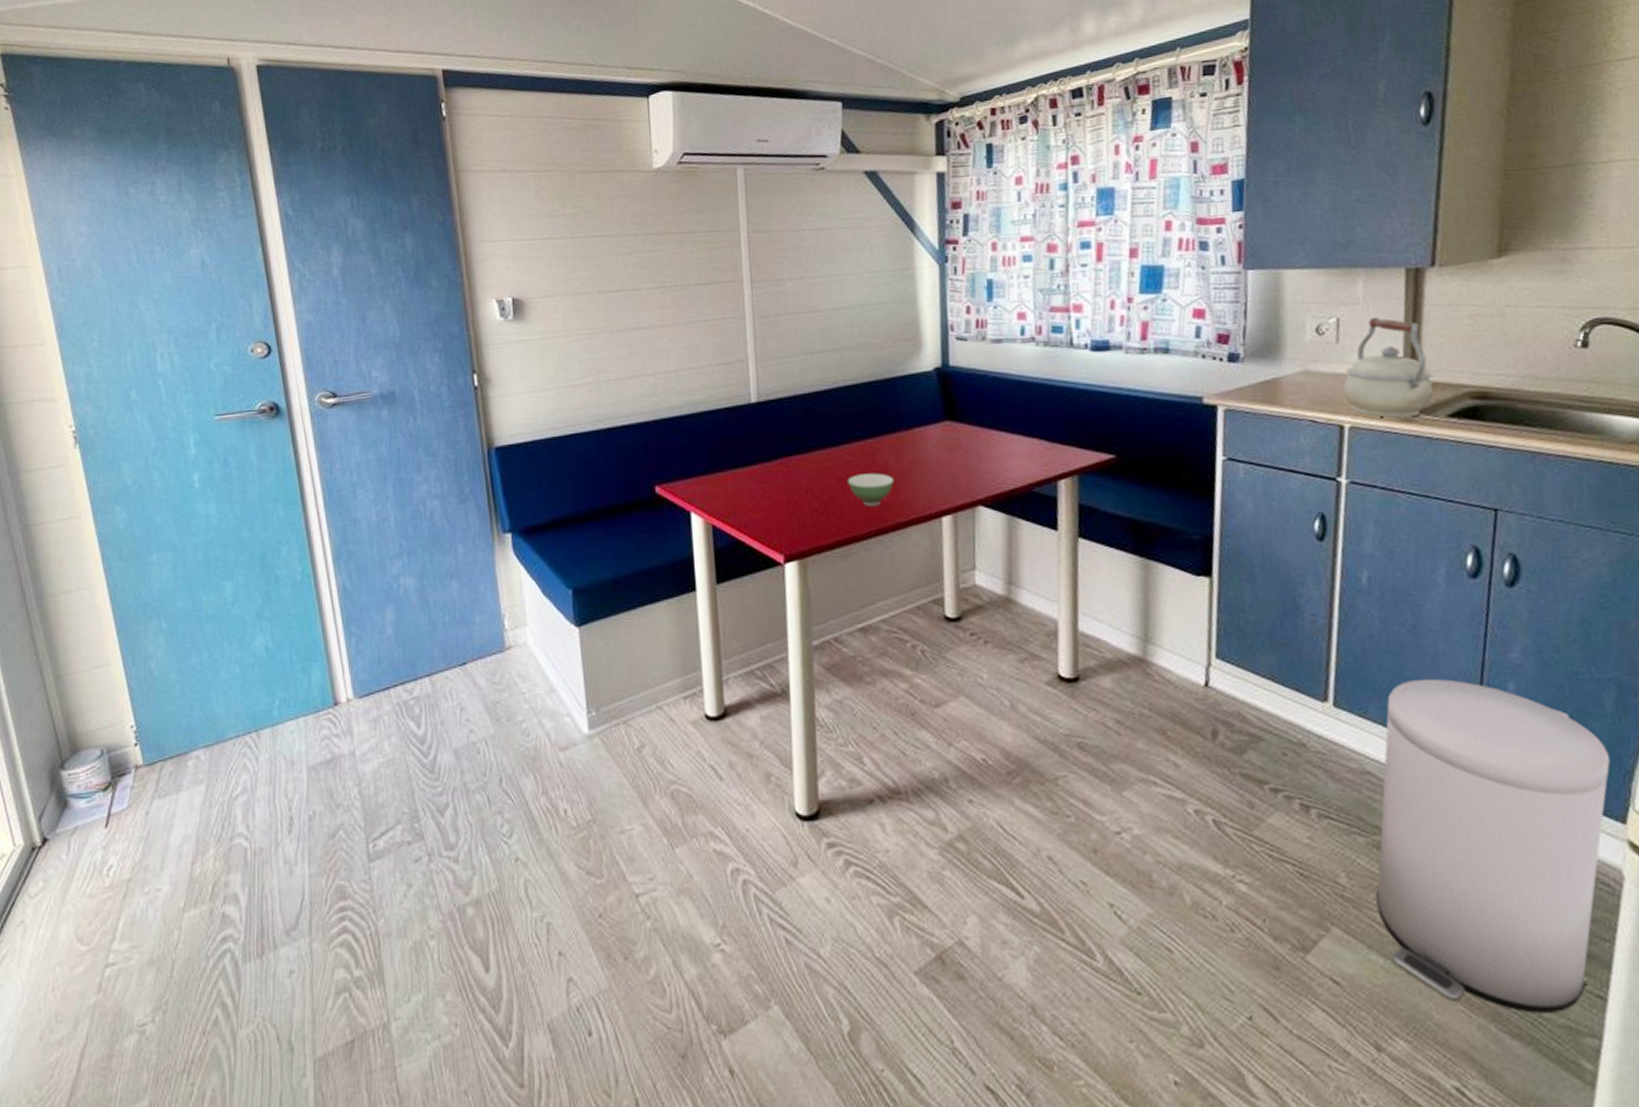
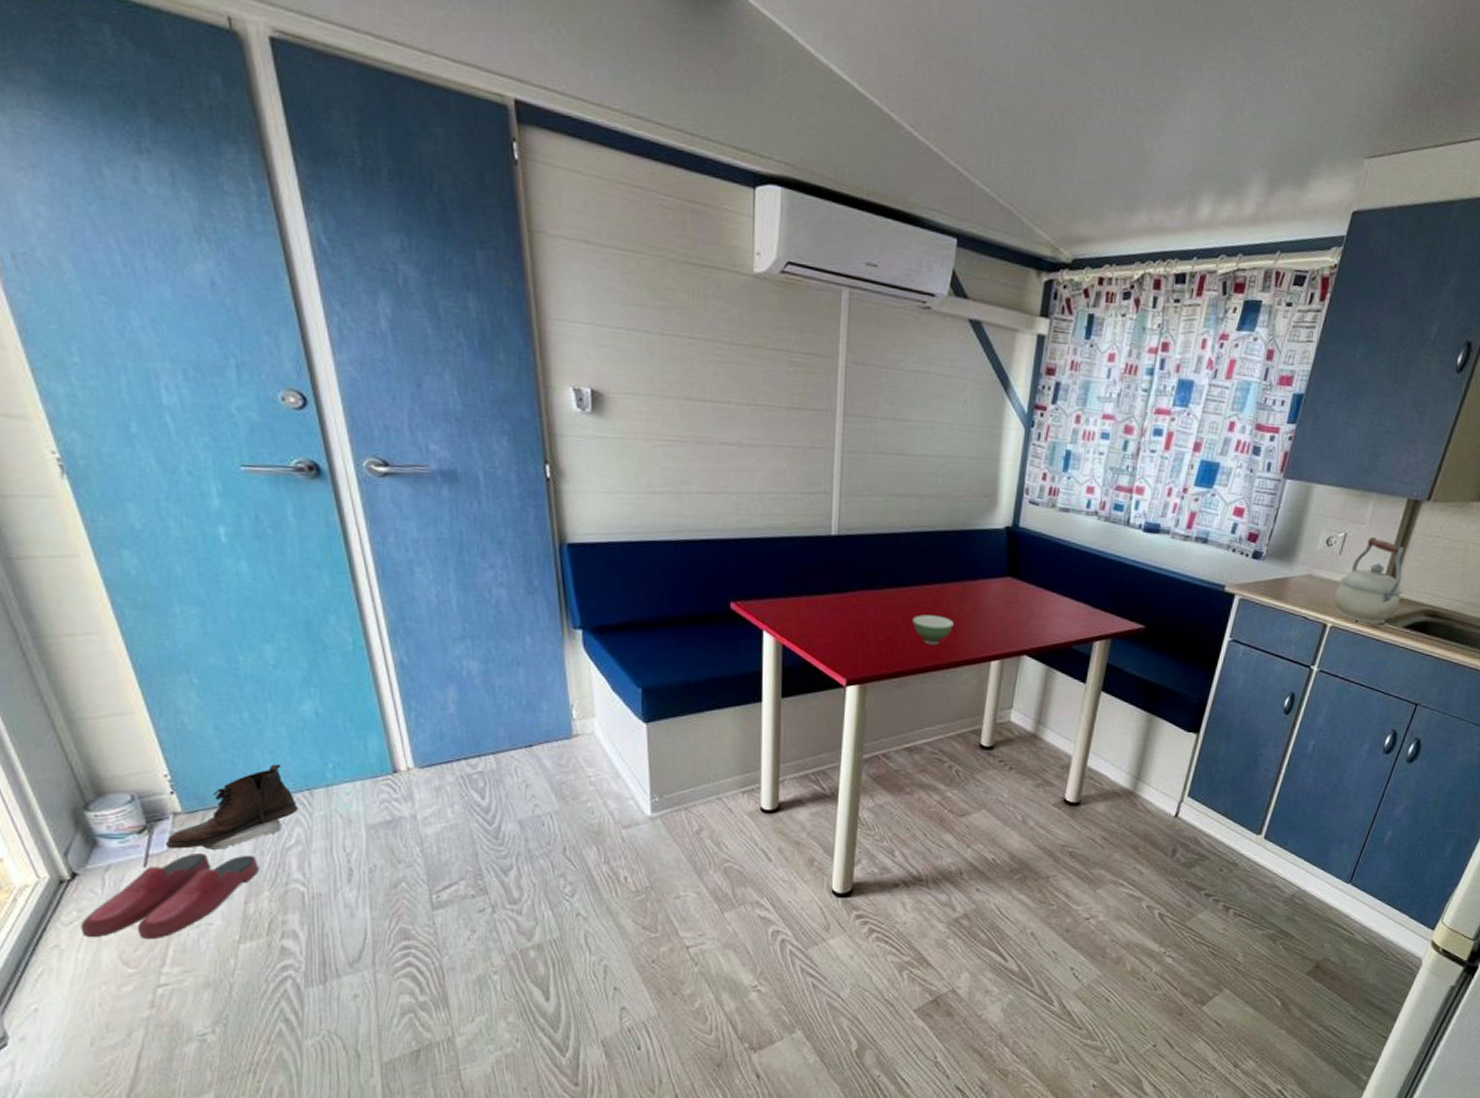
slippers: none [44,808,207,910] -> present [80,854,259,938]
boot: none [125,706,246,806] -> present [164,764,299,850]
pedal bin: present [1375,678,1610,1013] -> none [1258,823,1438,1046]

